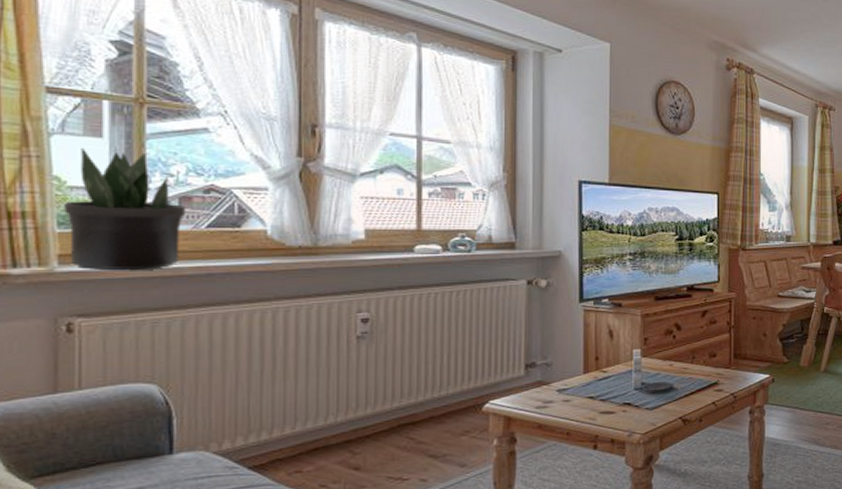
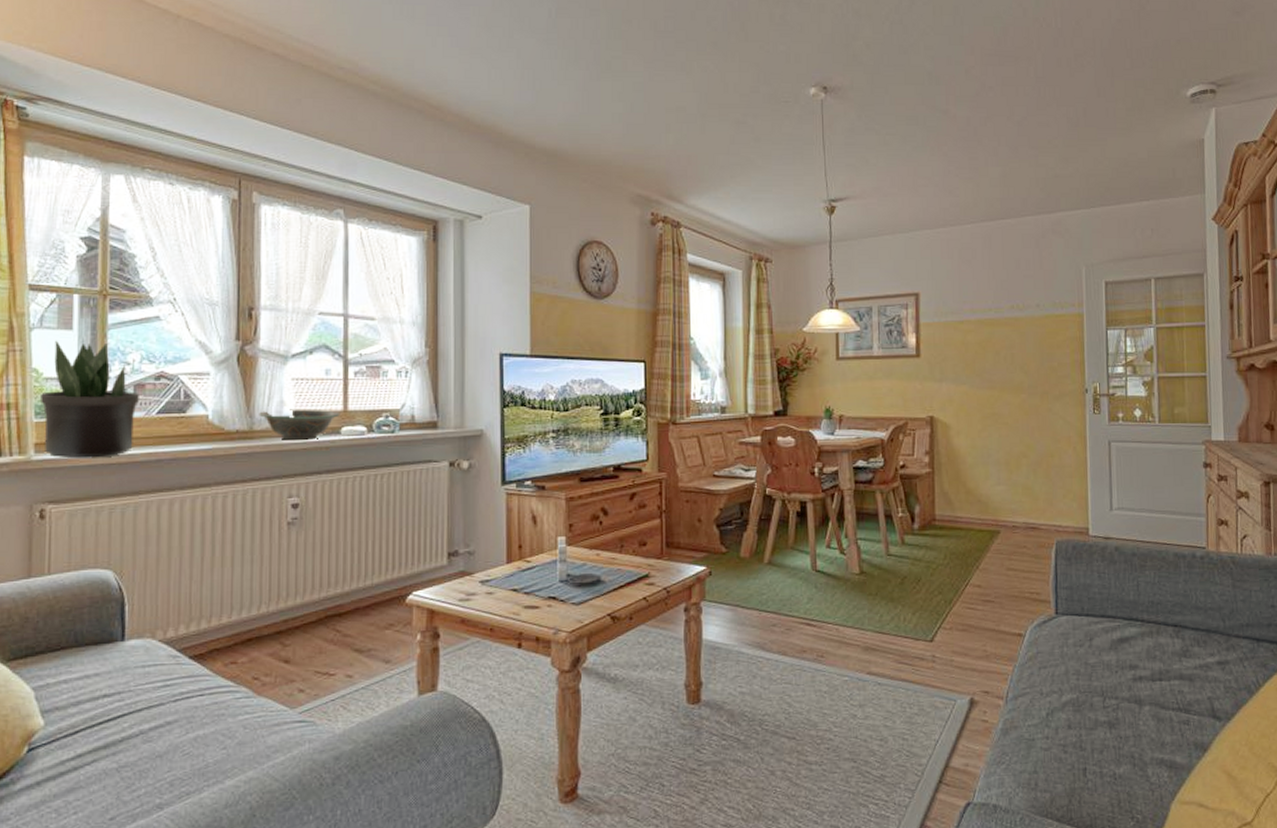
decorative bowl: none [324,227,414,258] -> present [259,409,340,441]

